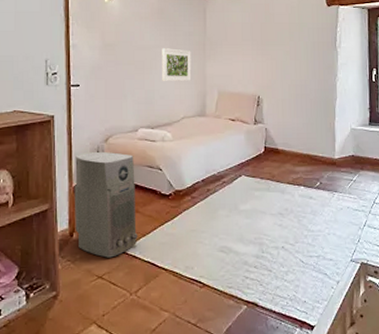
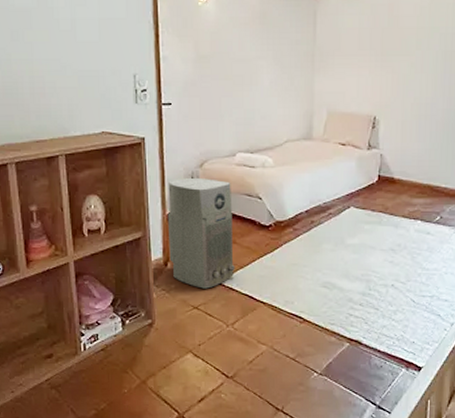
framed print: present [162,48,192,82] -> none [263,60,298,100]

